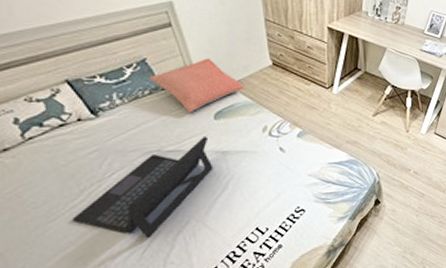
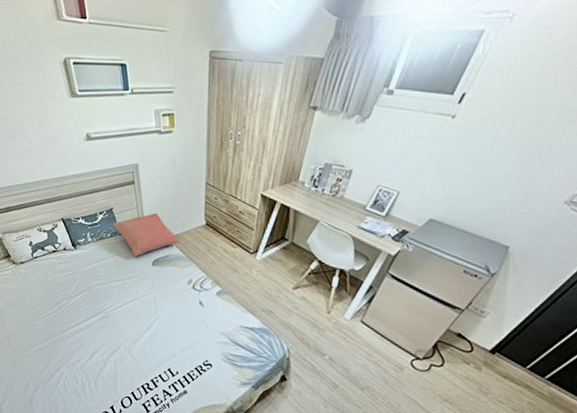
laptop: present [71,137,214,239] -> none [48,279,145,353]

